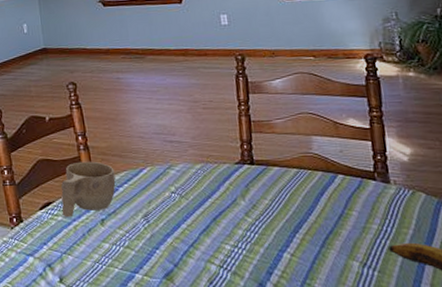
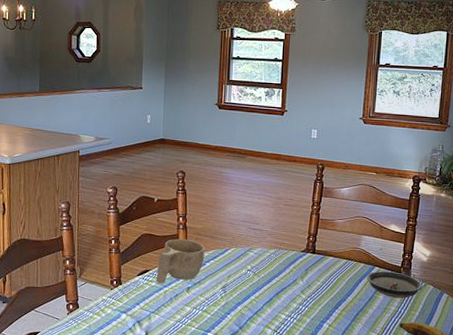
saucer: none [328,178,410,213] -> present [366,271,422,298]

